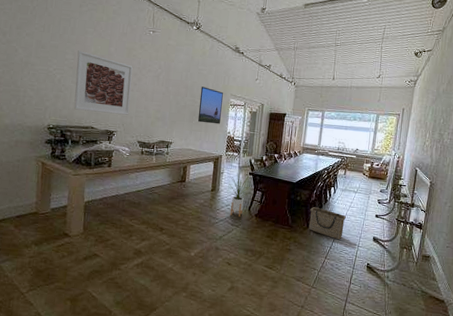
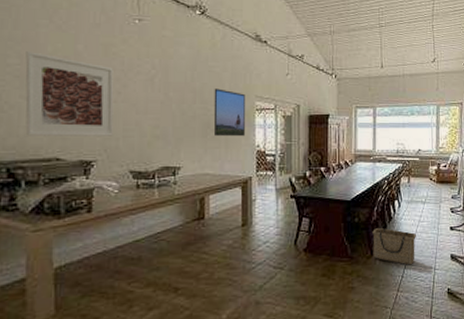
house plant: present [227,173,250,218] -> none [263,198,293,256]

